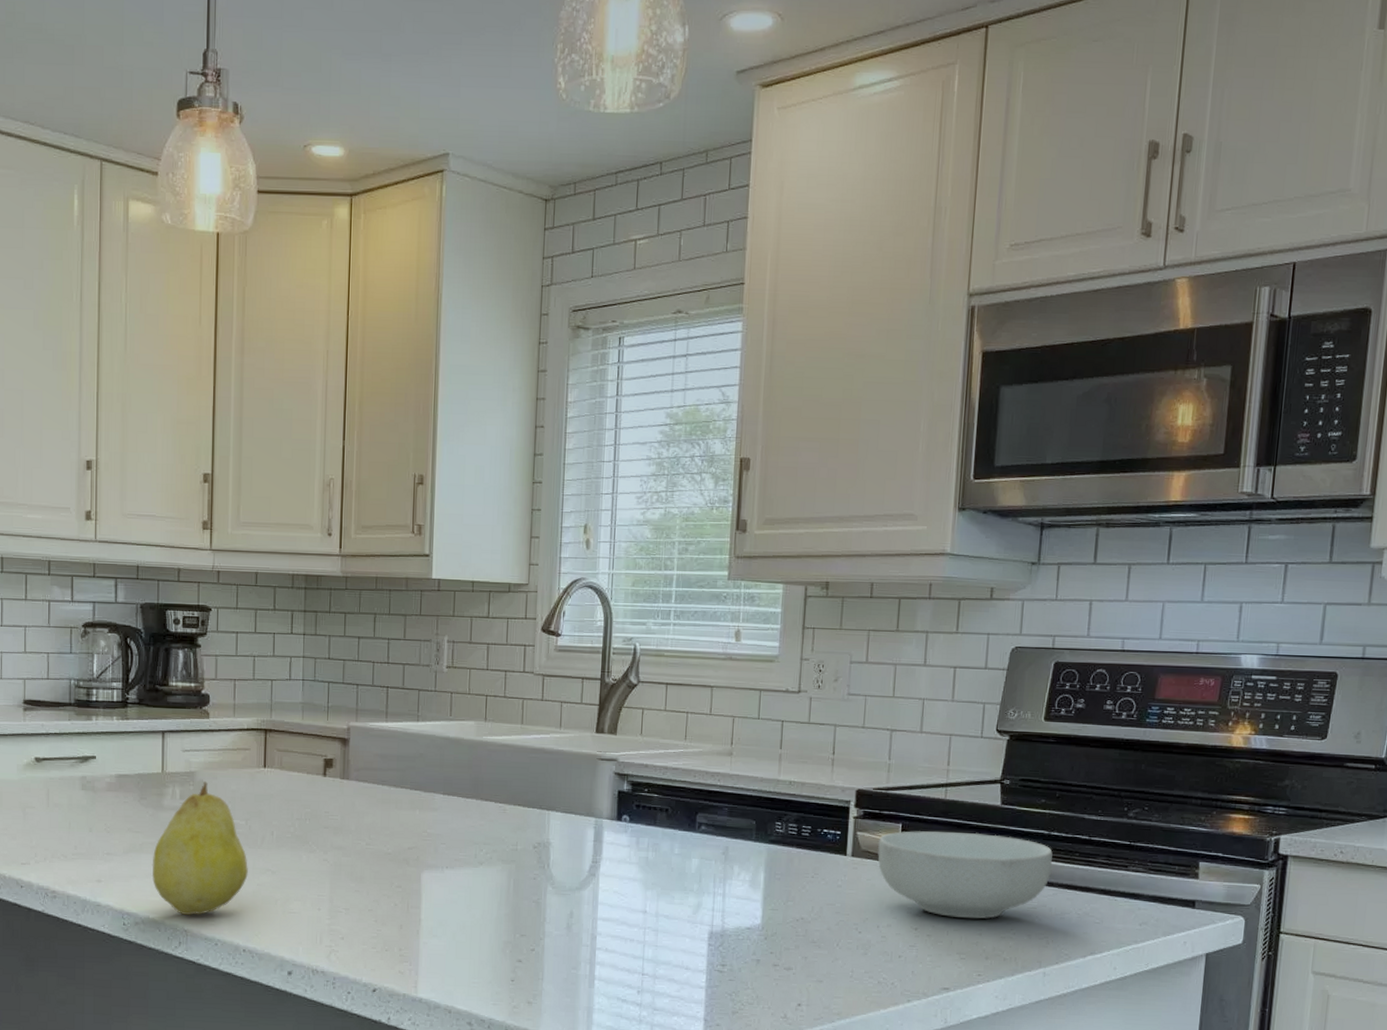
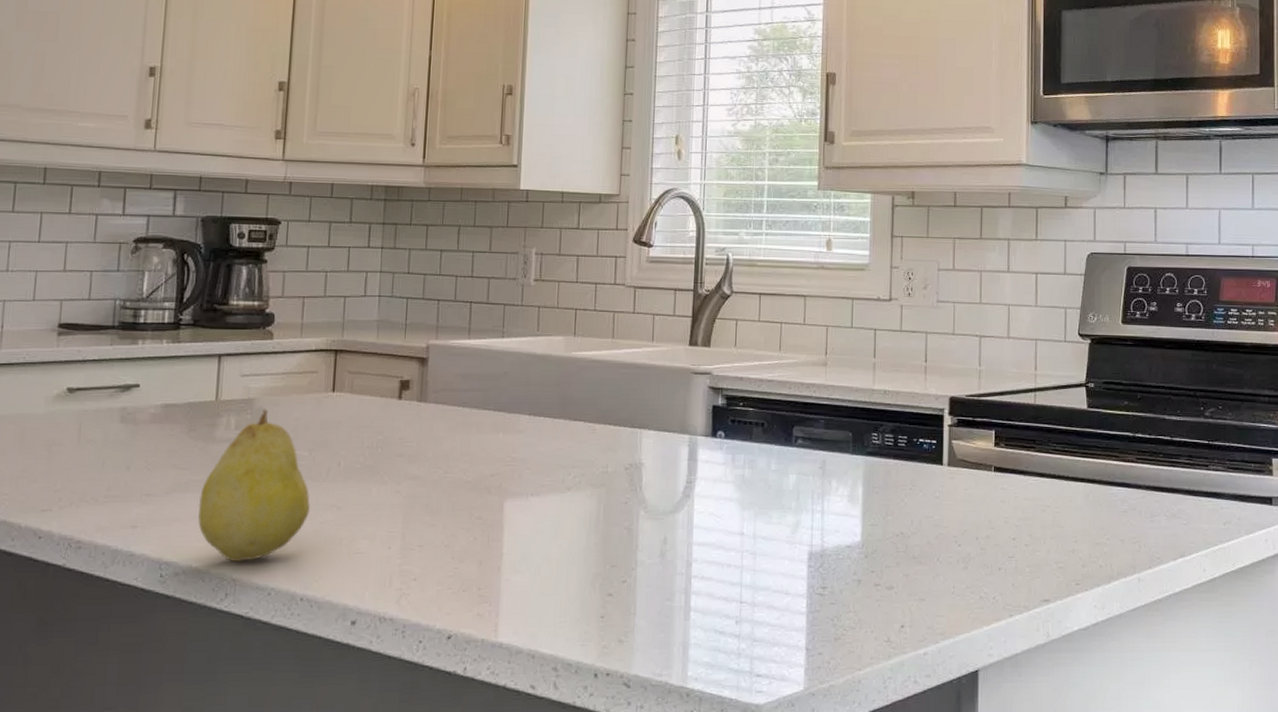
cereal bowl: present [877,831,1053,919] -> none [972,436,1138,526]

